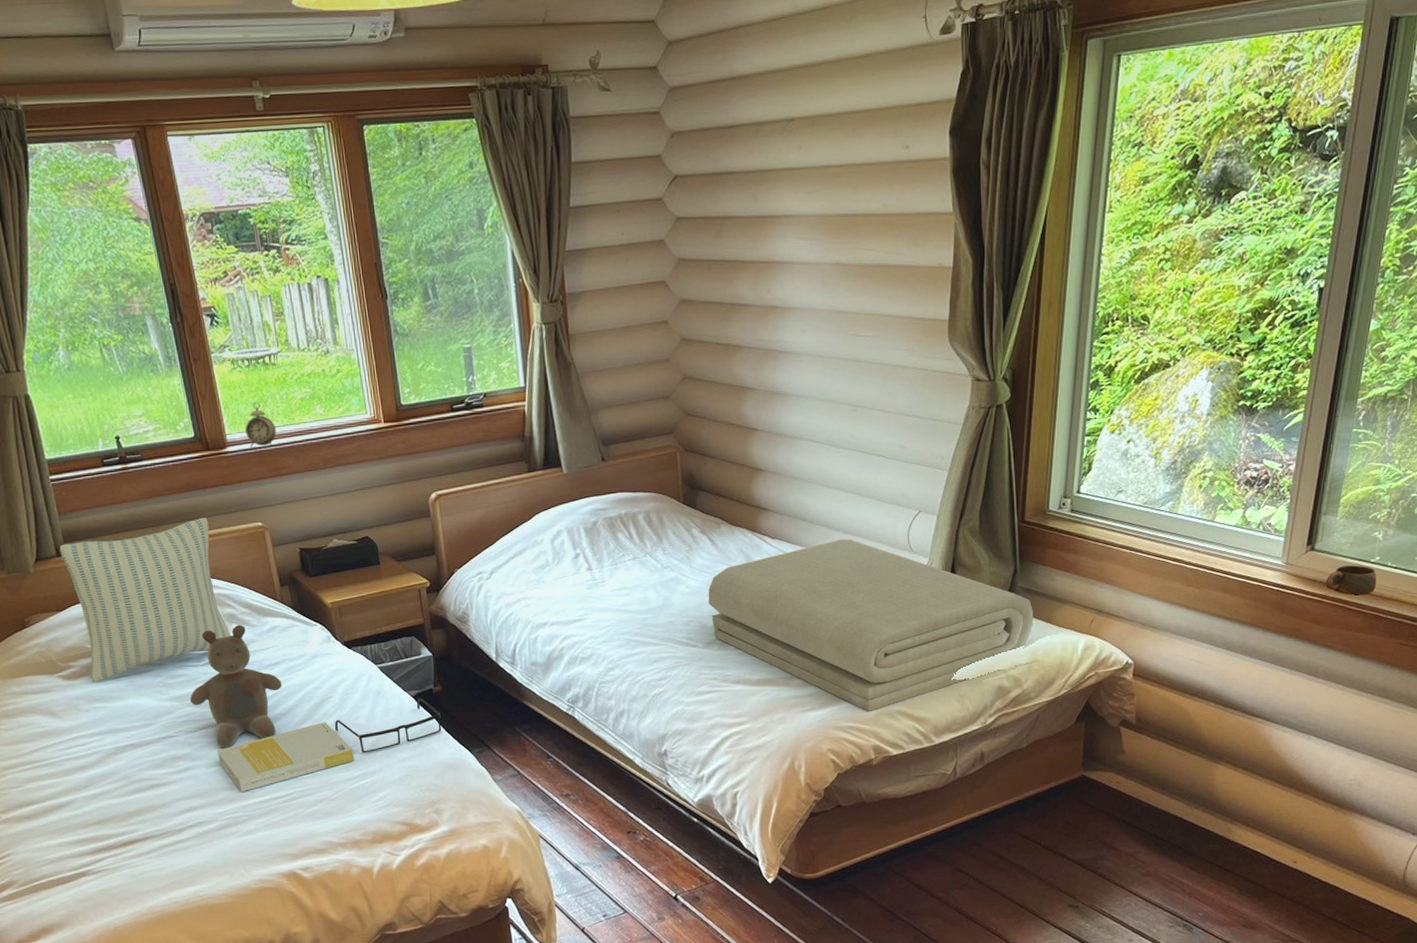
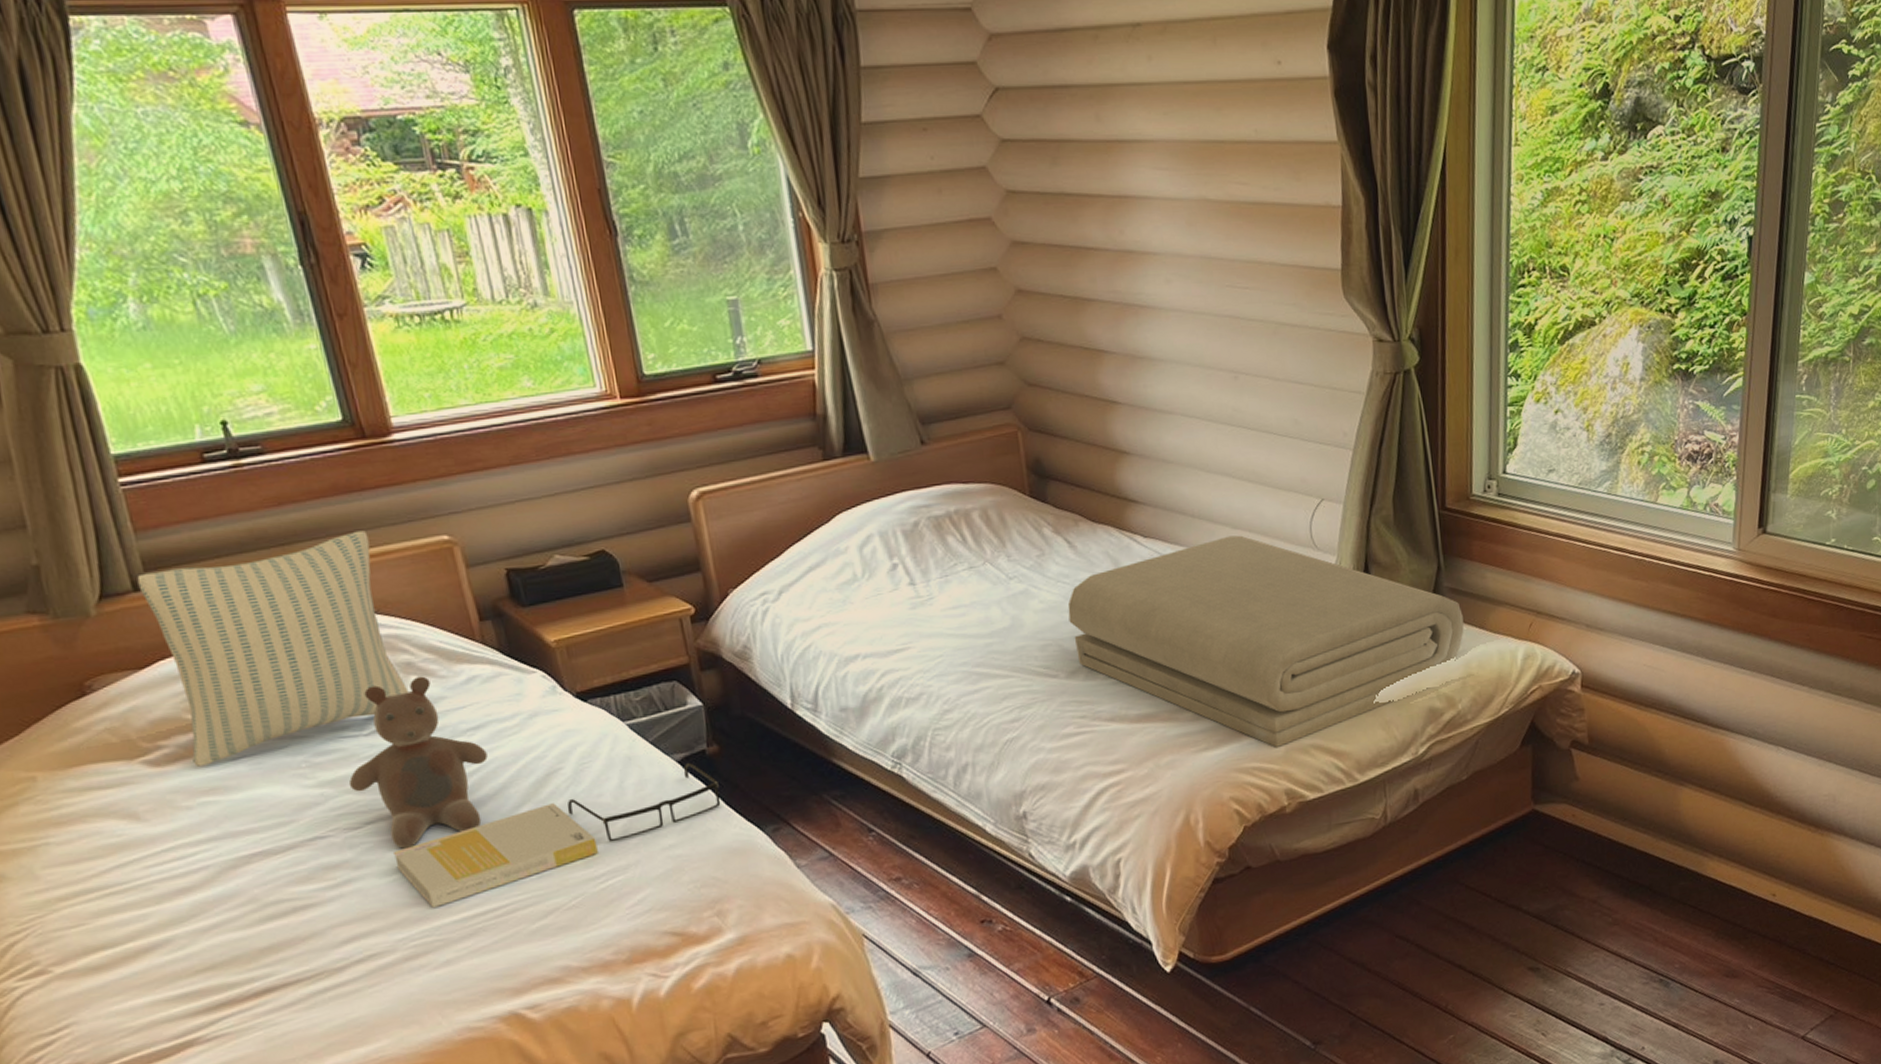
alarm clock: present [245,402,276,448] -> none [418,372,465,435]
cup: present [1326,565,1377,596] -> none [1781,549,1834,584]

